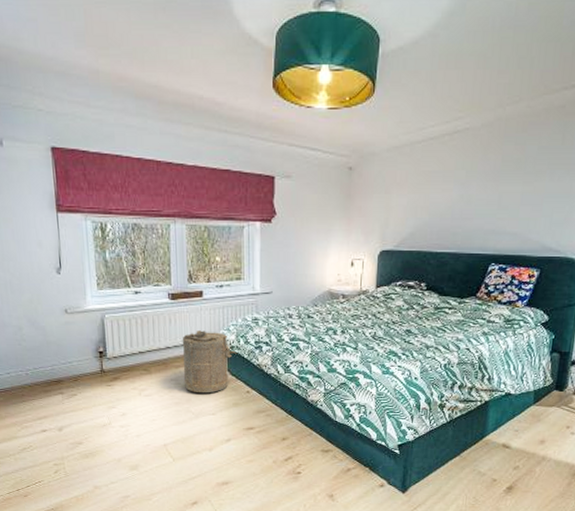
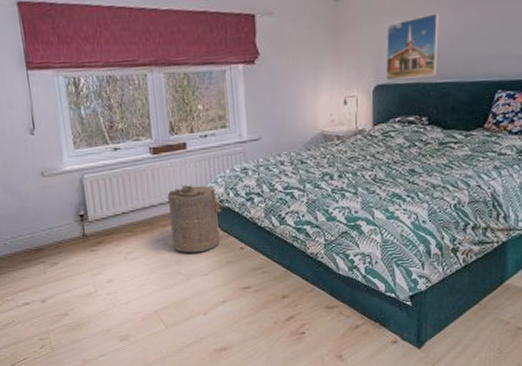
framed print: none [391,188,445,248] -> present [385,13,440,81]

